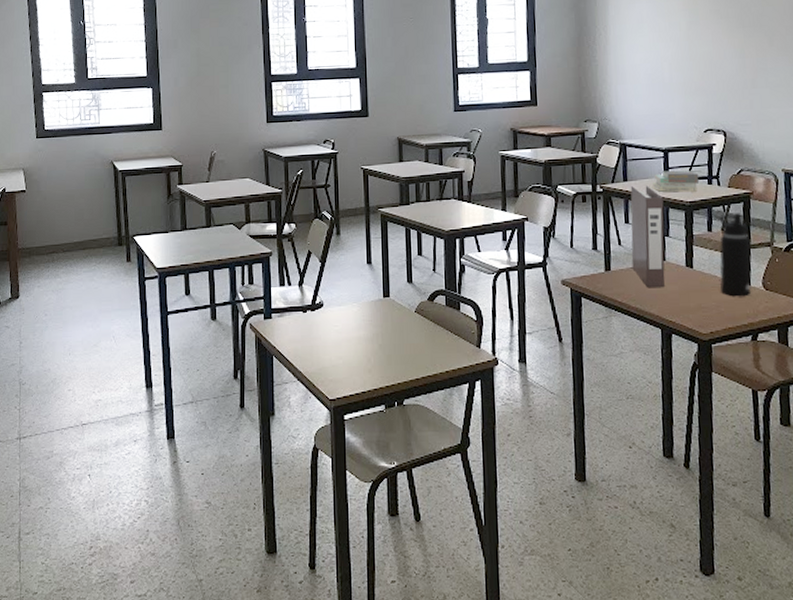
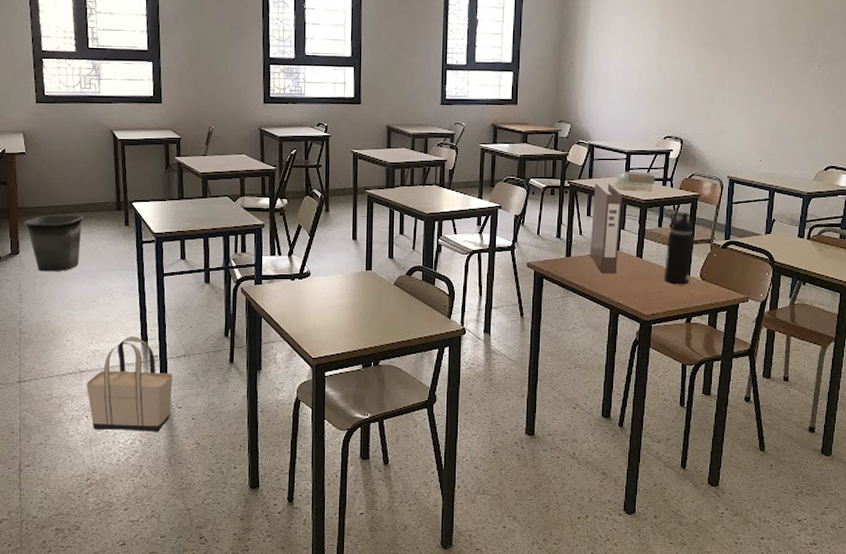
waste bin: none [23,253,86,315] -> present [23,214,85,271]
shopping bag: none [88,383,180,490] -> present [86,336,173,432]

